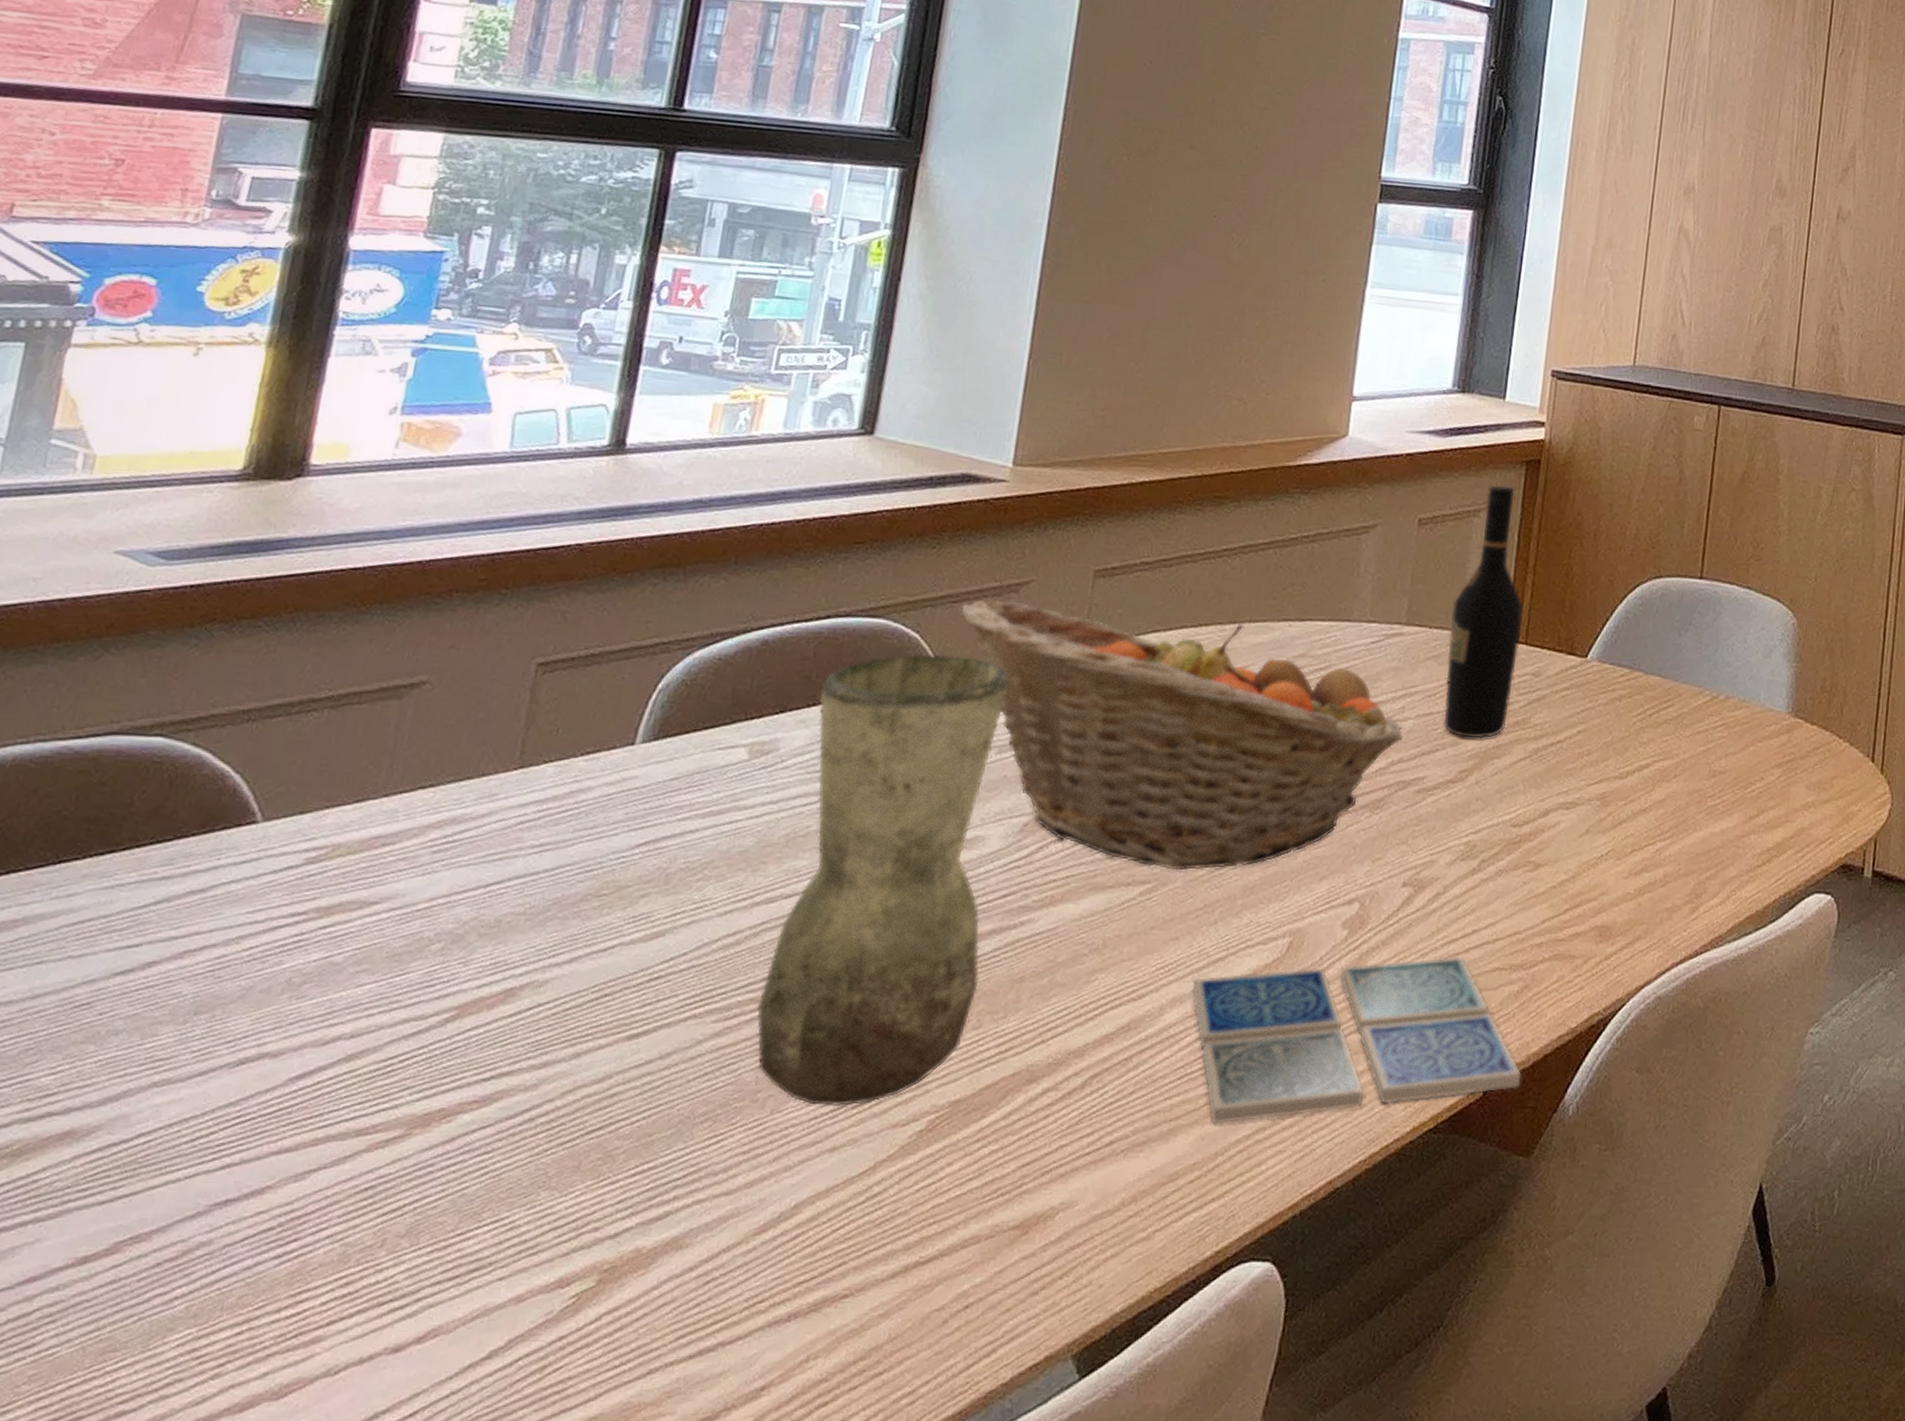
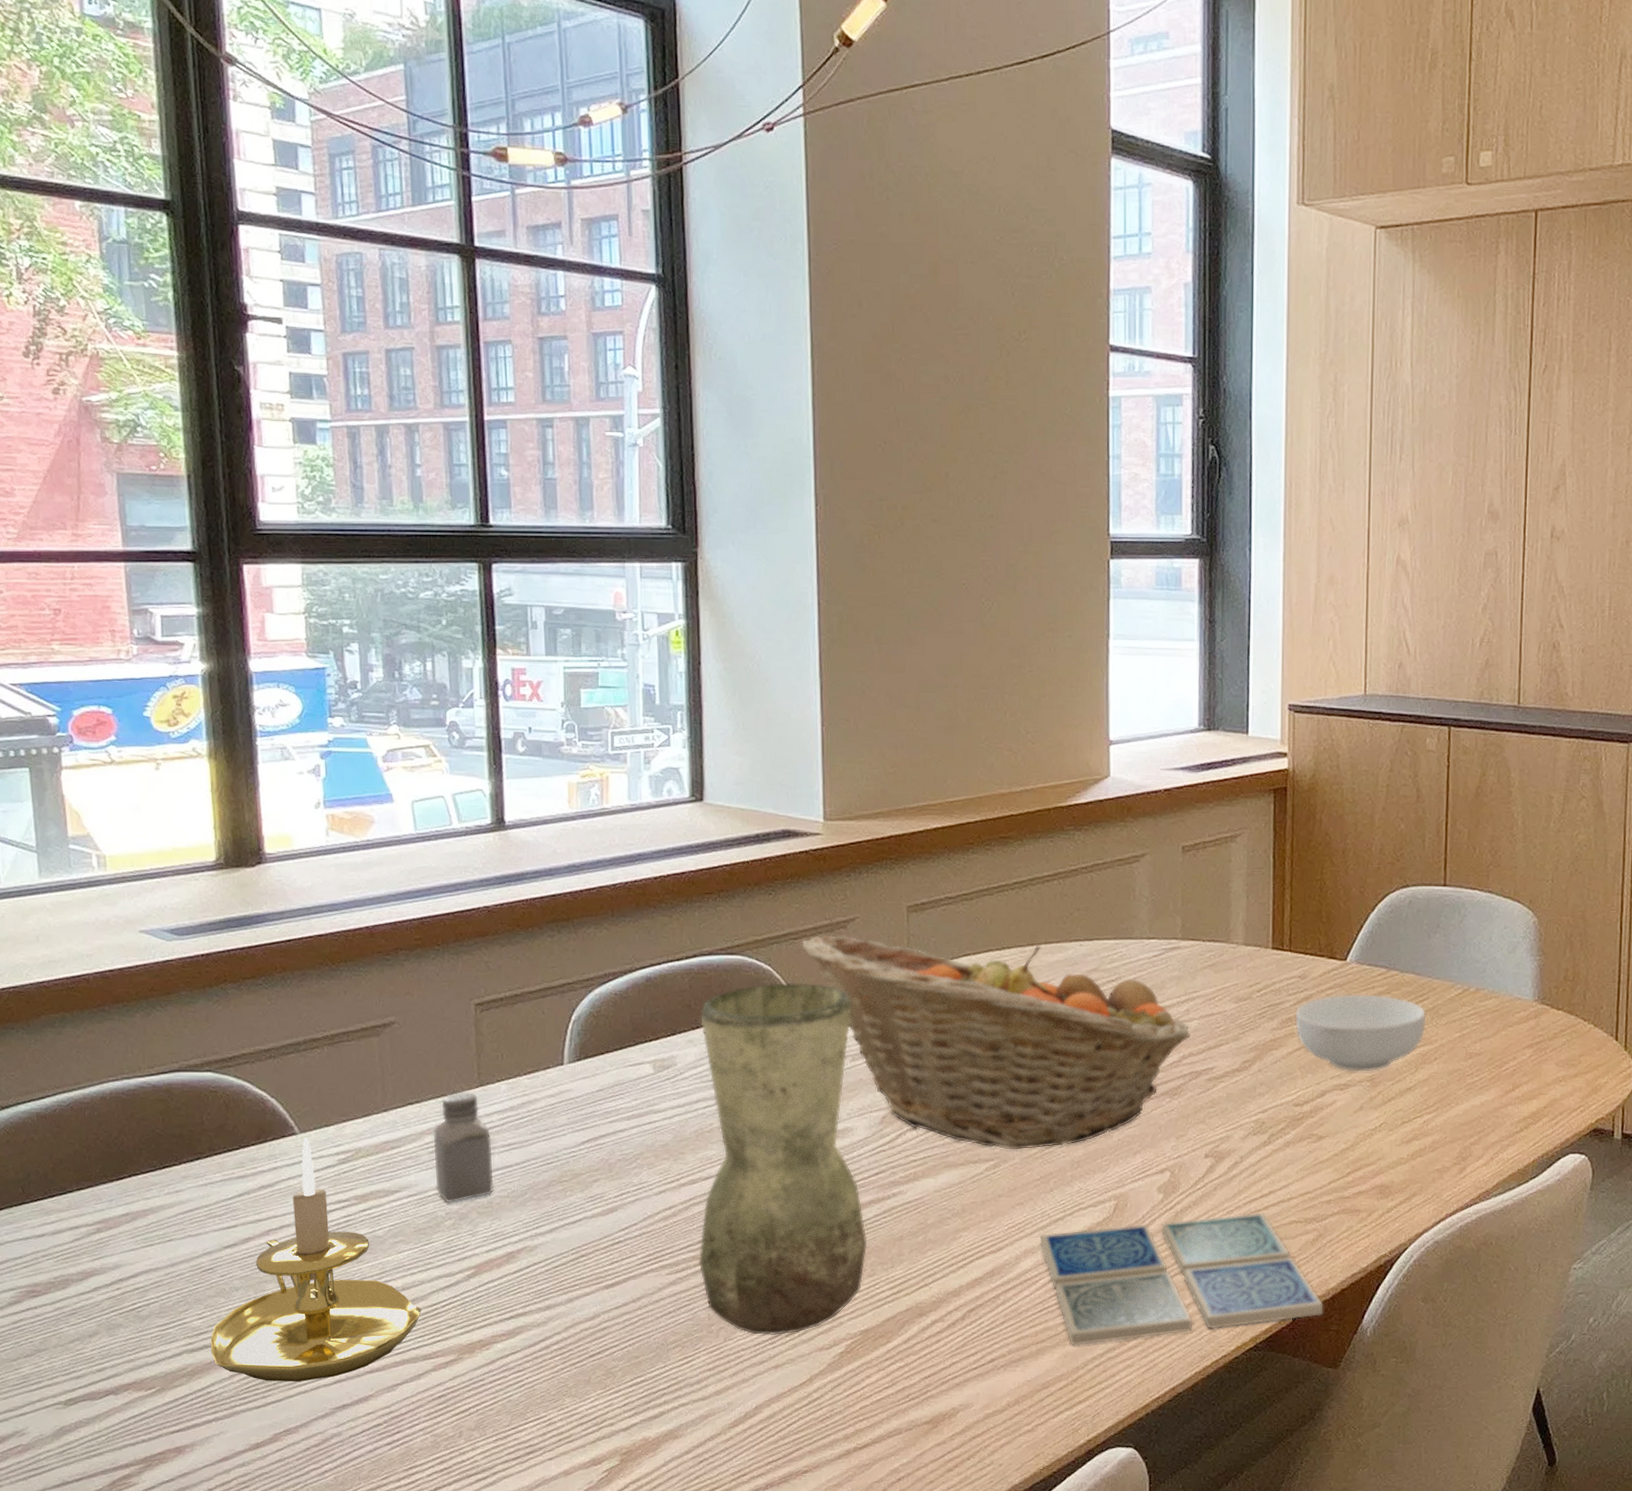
candle holder: none [54,827,371,1166] -> present [210,1137,422,1382]
saltshaker: none [430,774,520,921] -> present [433,1092,494,1204]
wine bottle: present [1443,485,1523,739] -> none [1220,812,1285,1034]
cereal bowl: none [1522,696,1669,788] -> present [1295,994,1426,1072]

